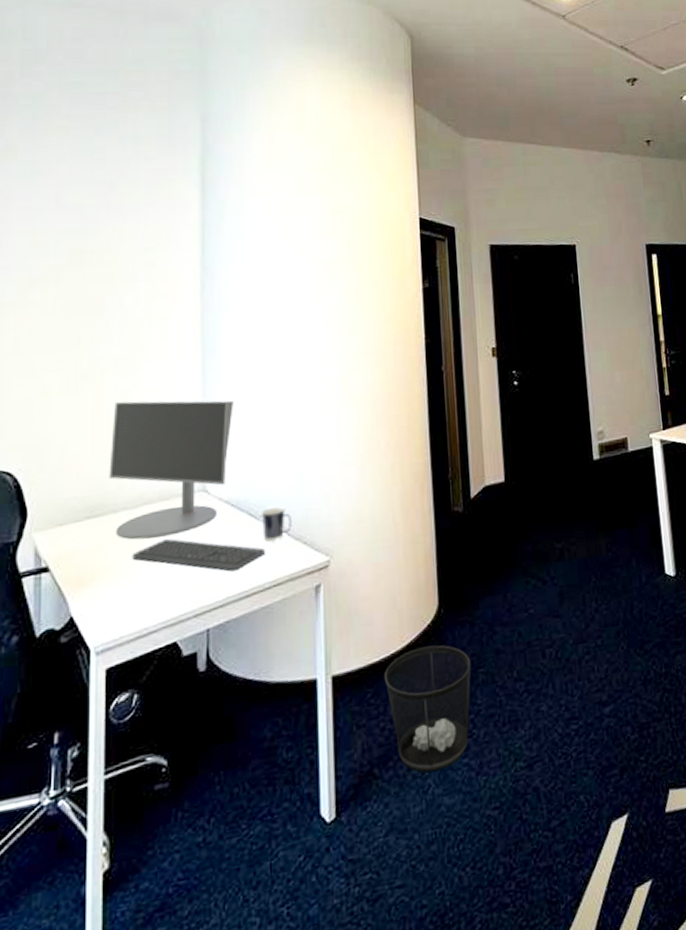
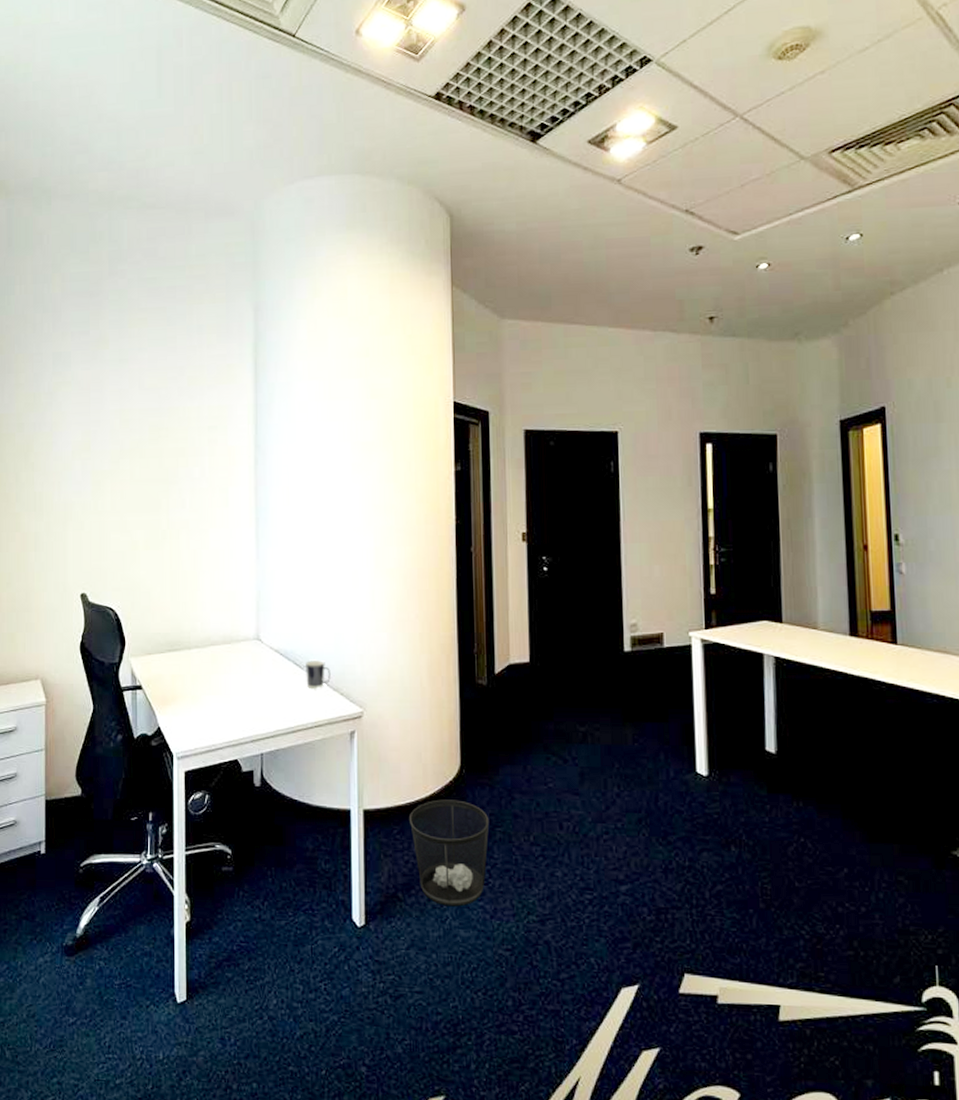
computer monitor: present [109,400,233,540] -> none [184,558,282,673]
computer keyboard: present [132,538,266,572] -> none [202,676,309,710]

